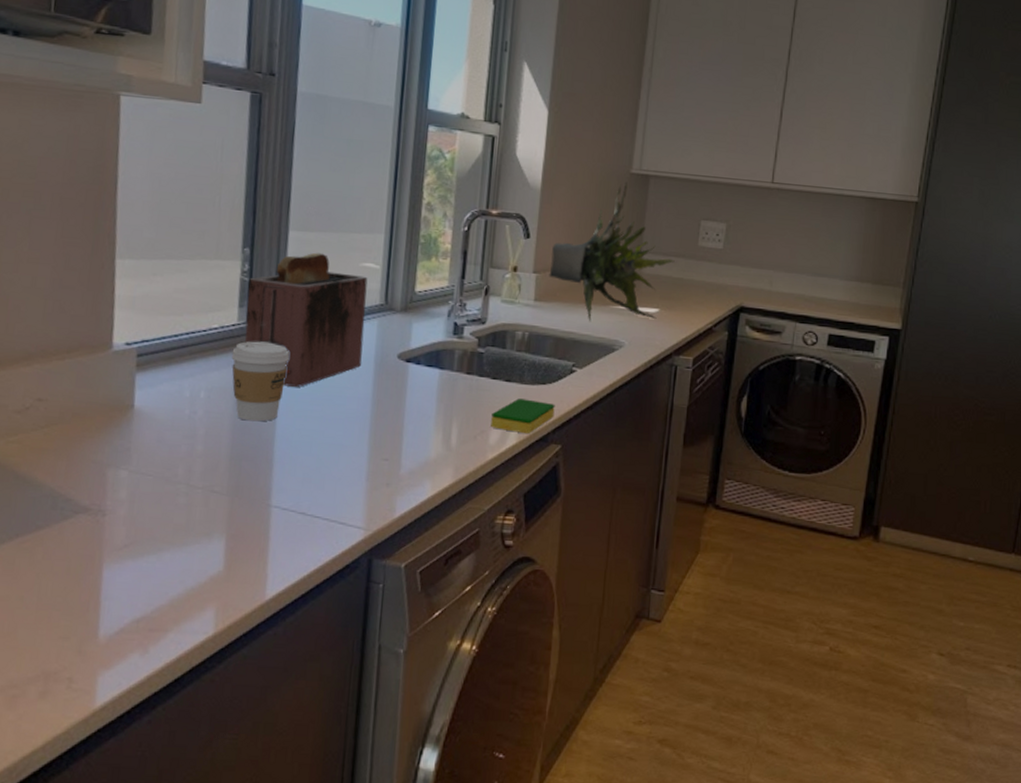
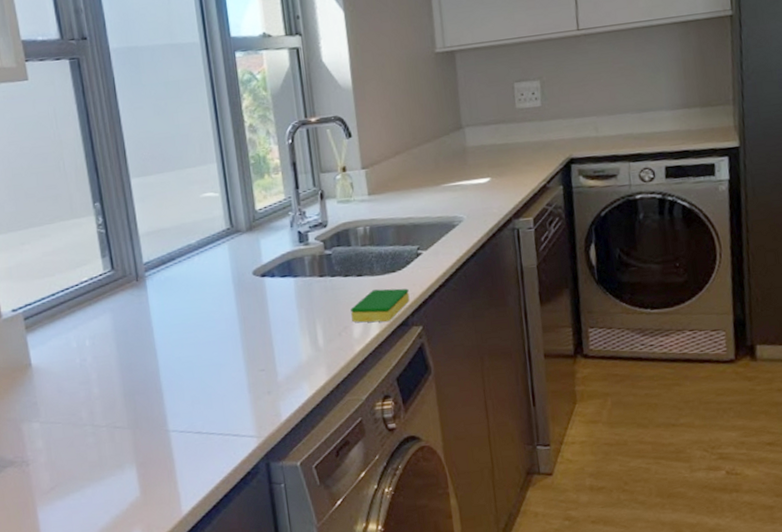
coffee cup: present [231,341,290,422] -> none [104,283,157,359]
toaster: present [244,252,368,387] -> none [105,192,221,321]
plant: present [549,182,675,321] -> none [375,62,496,203]

